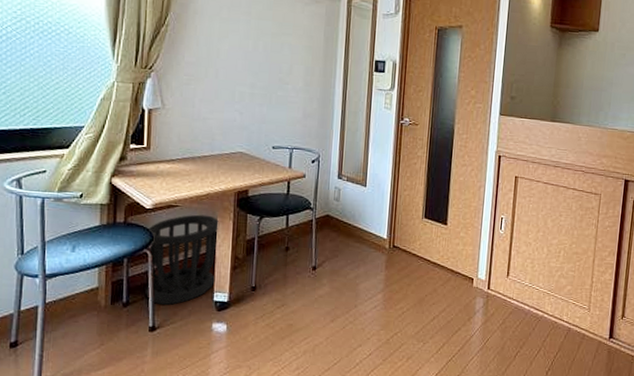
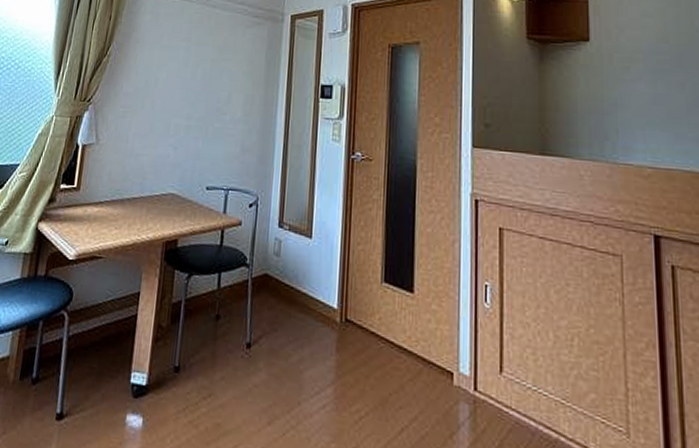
wastebasket: present [145,214,220,305] -> none [57,268,144,385]

